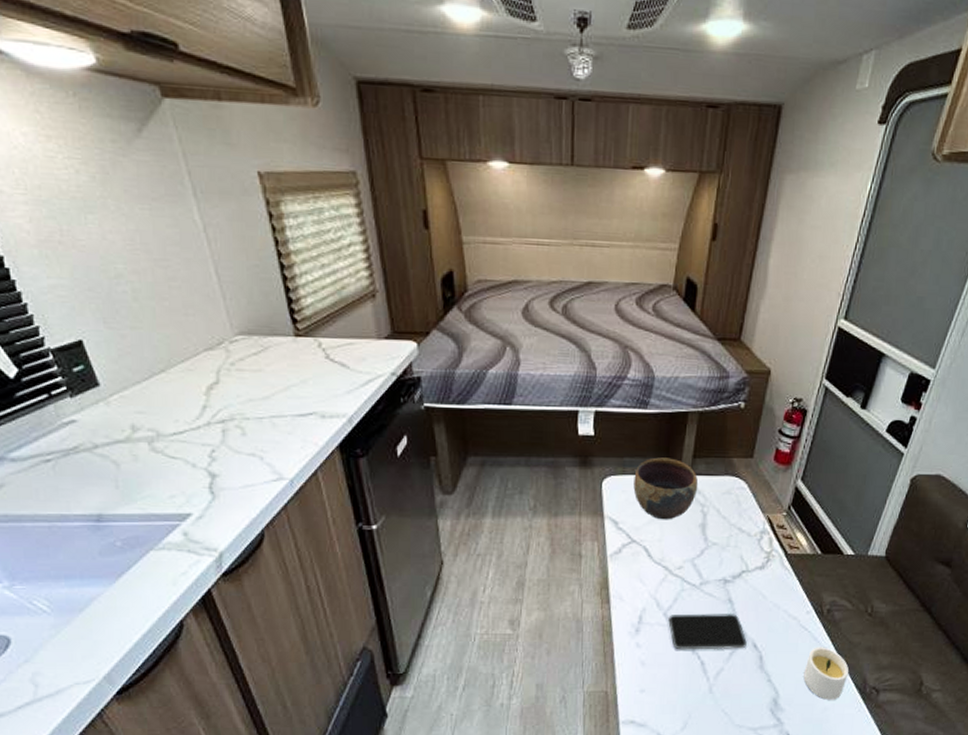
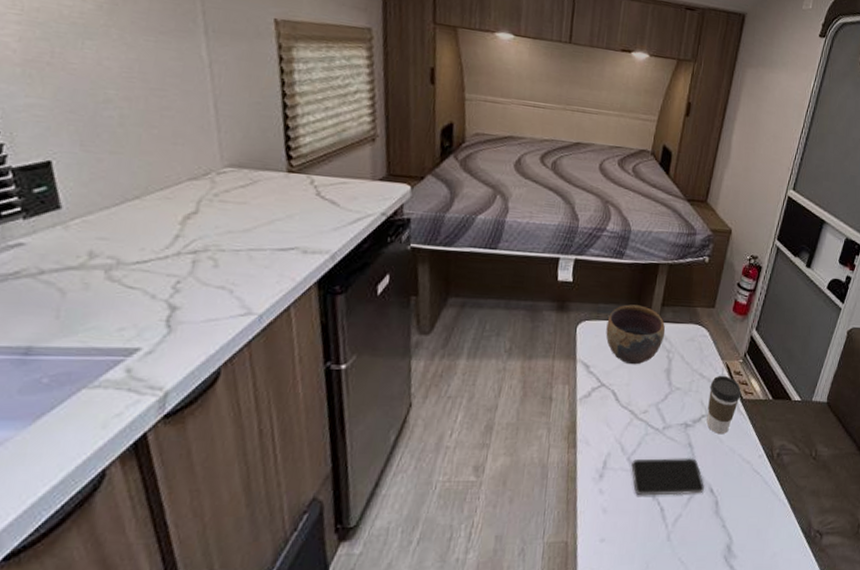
coffee cup: none [747,529,786,590] -> present [706,375,742,435]
candle: present [803,647,849,700] -> none [755,491,796,545]

